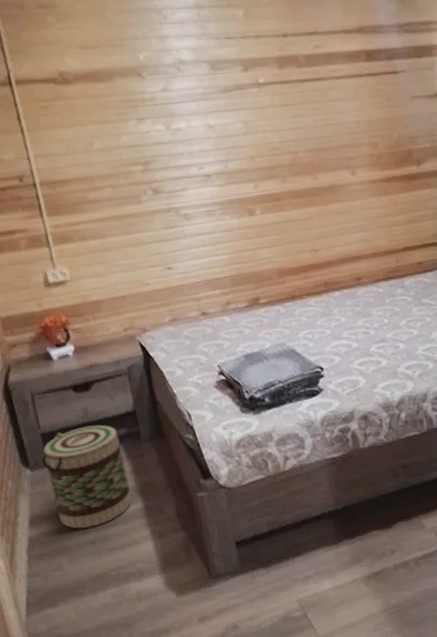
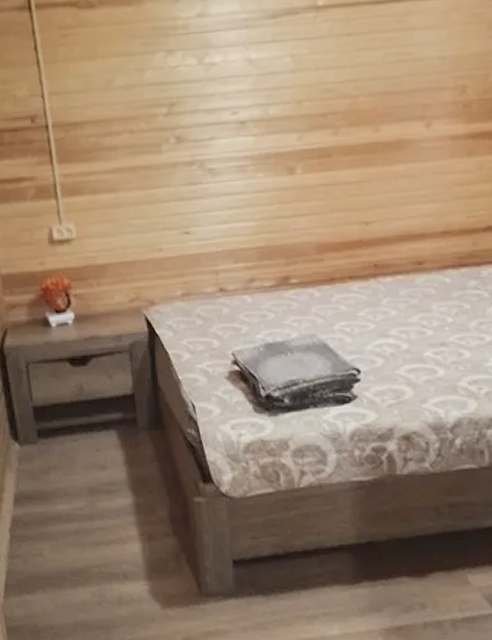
basket: present [41,424,132,529] -> none [31,404,122,516]

